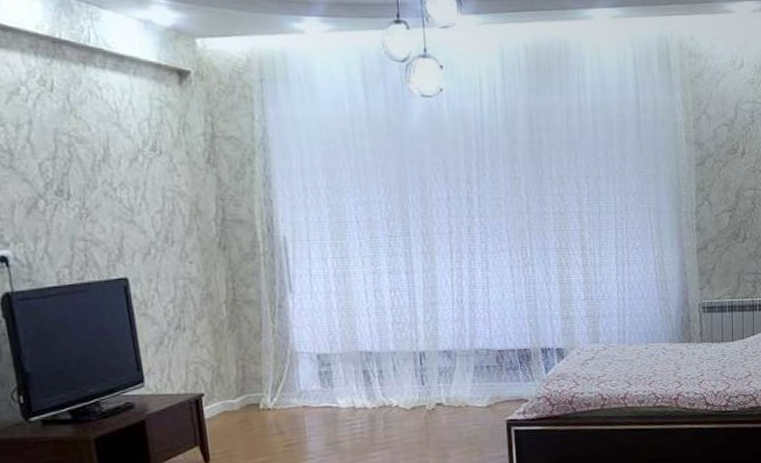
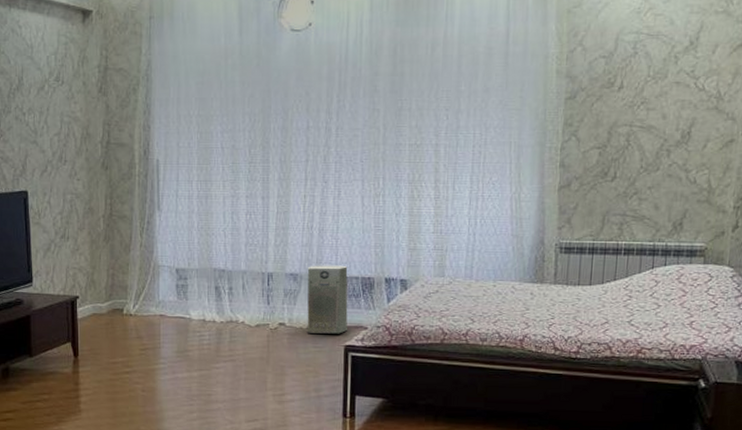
air purifier: none [461,338,508,411] -> present [307,265,348,334]

